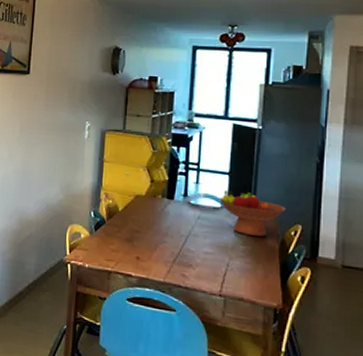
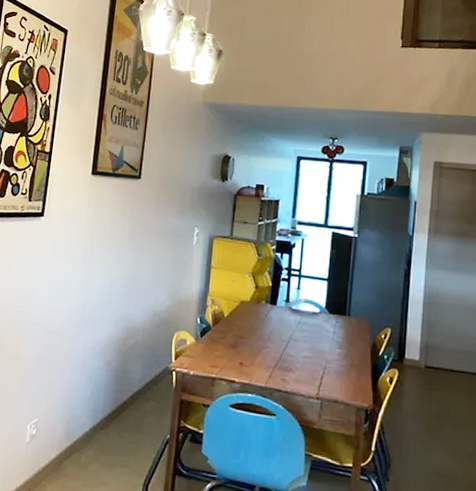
fruit bowl: present [219,190,286,237] -> none [318,296,377,340]

